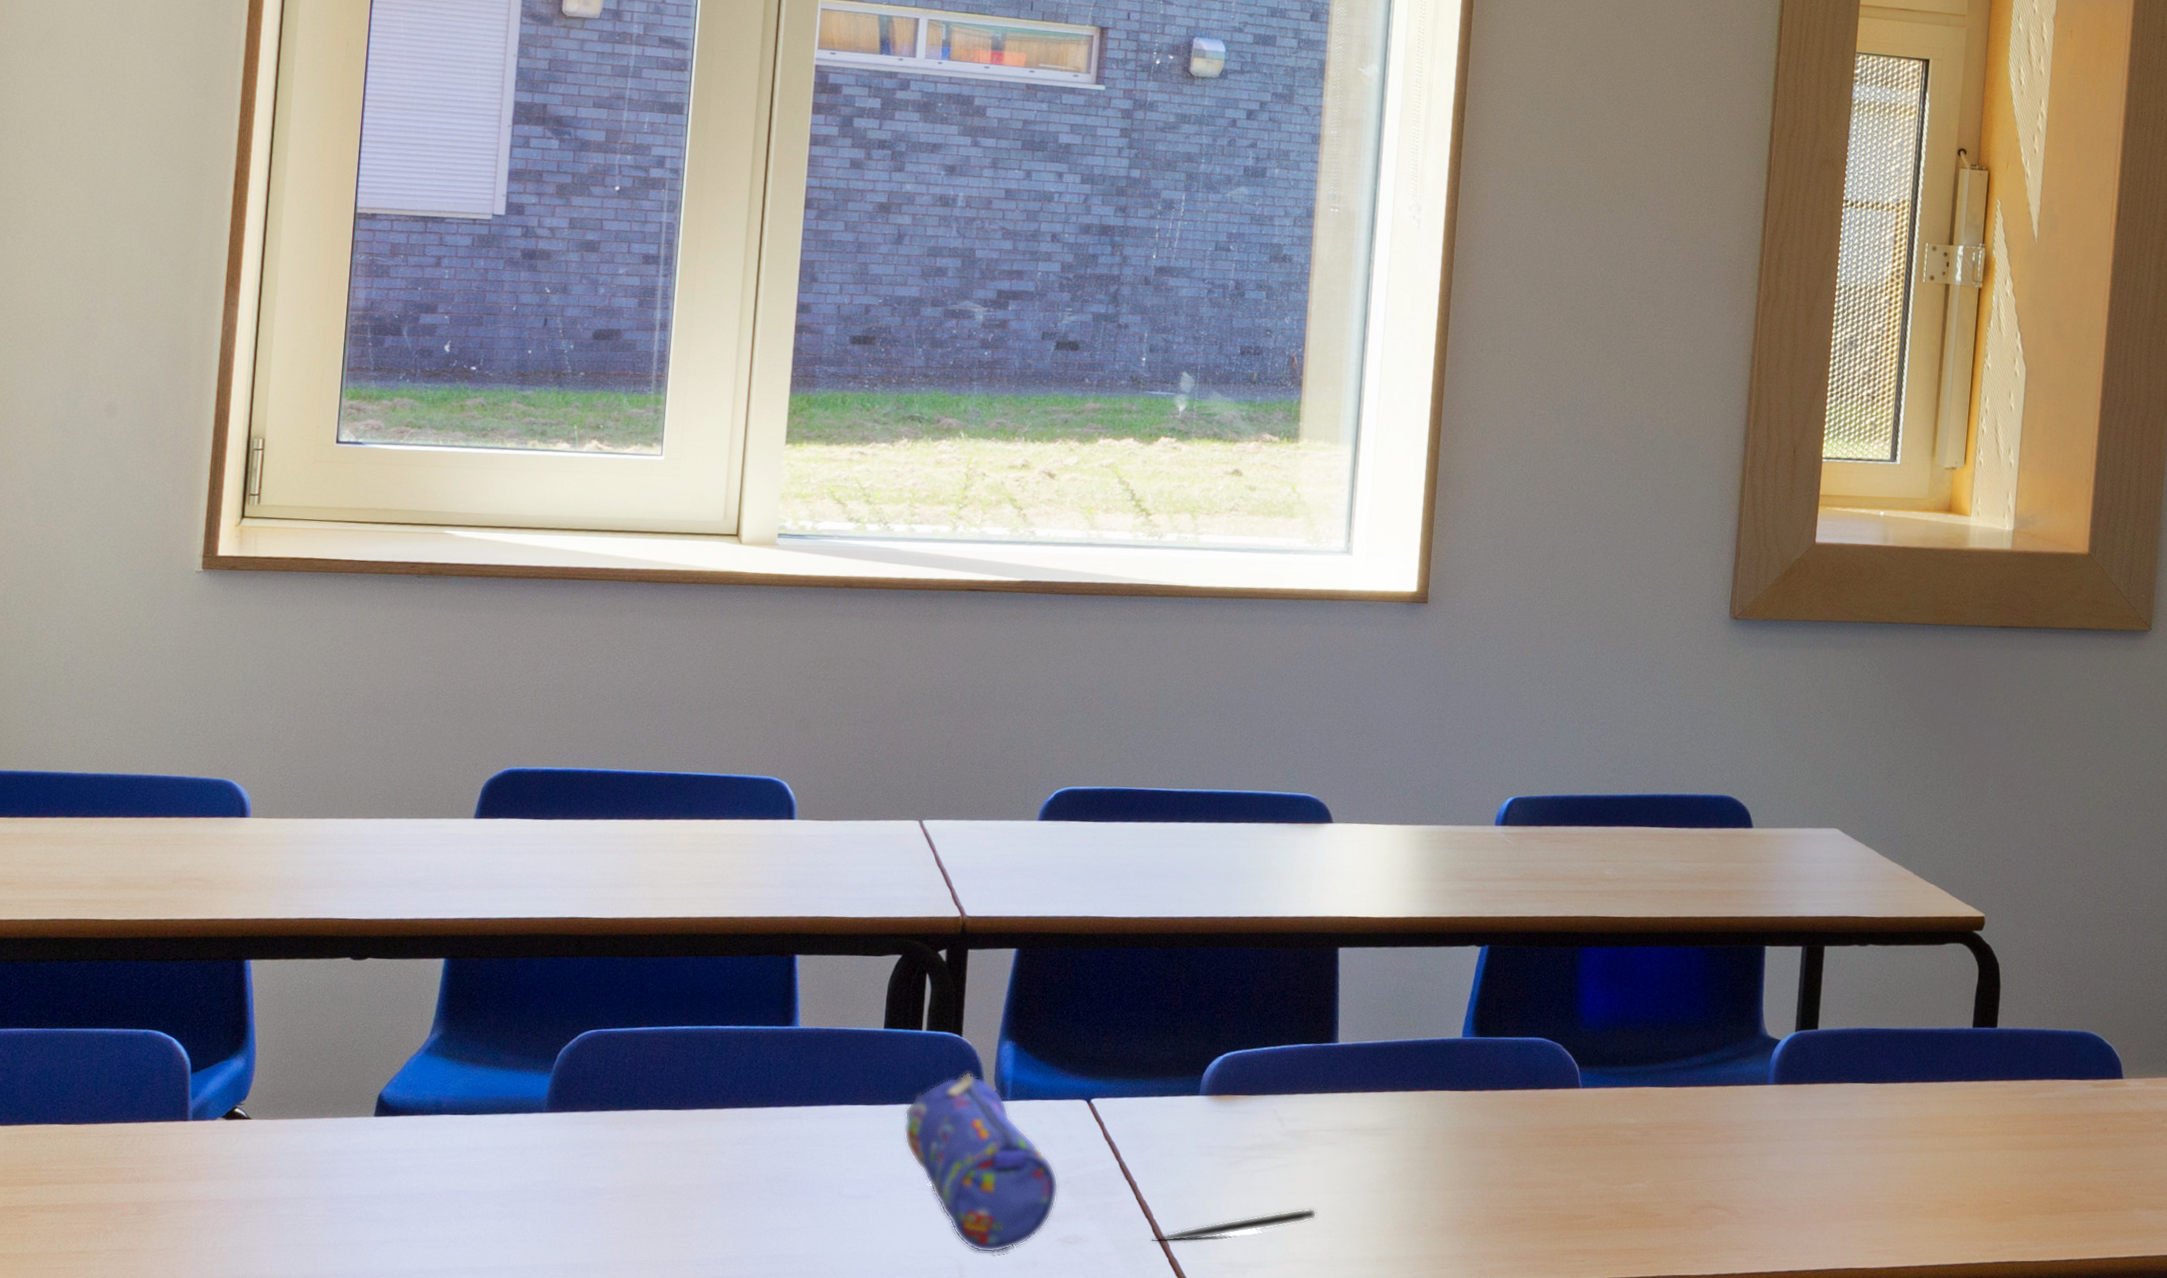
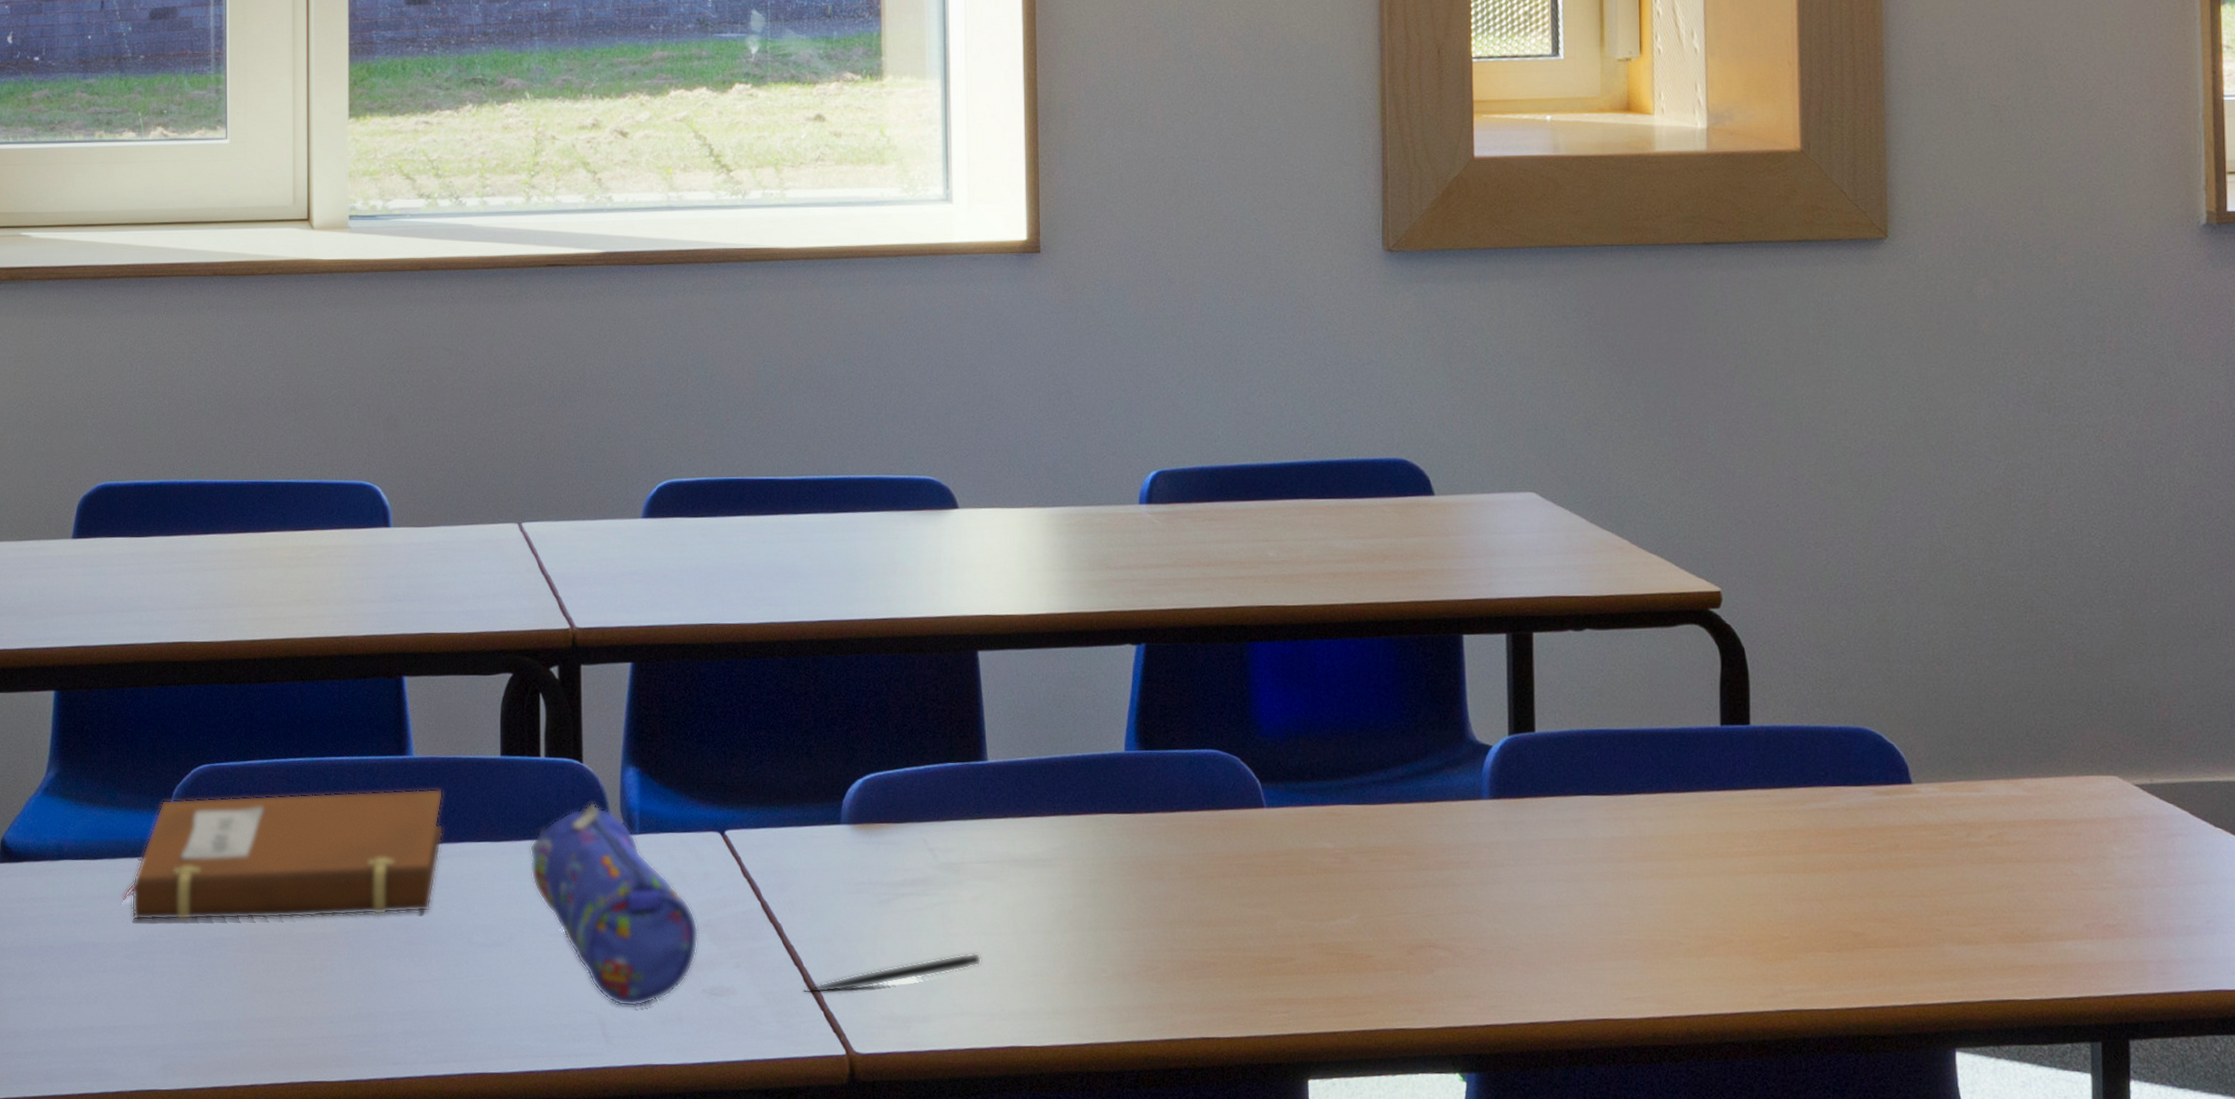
notebook: none [499,1056,826,1172] -> present [123,788,444,921]

